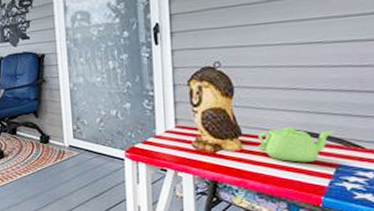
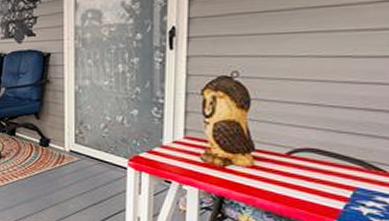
teapot: present [258,127,335,163] -> none [271,145,356,183]

